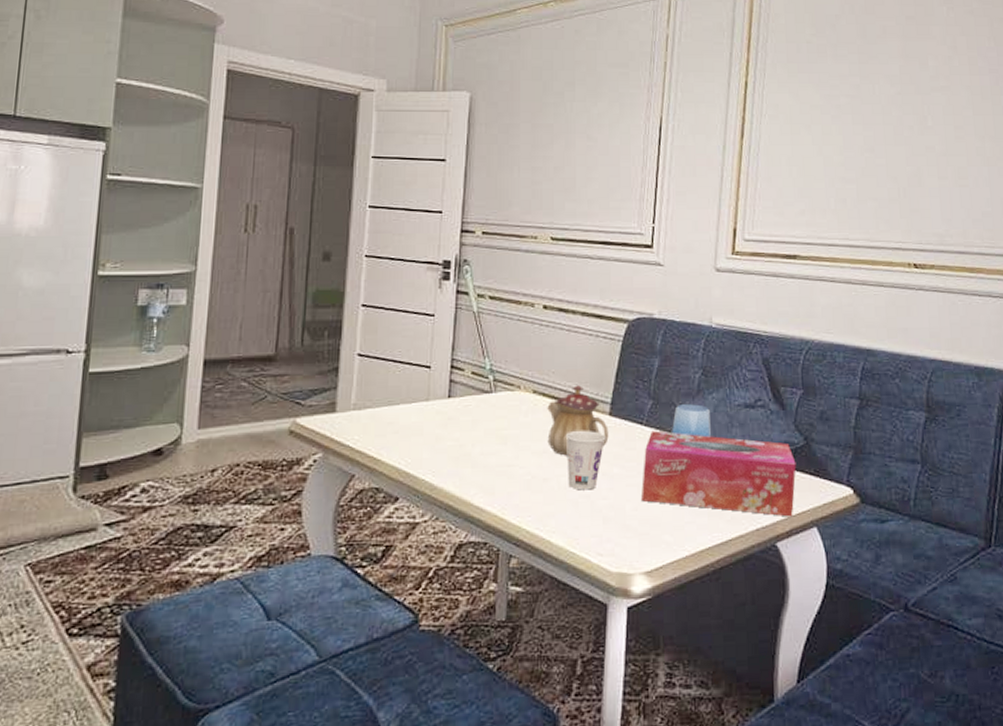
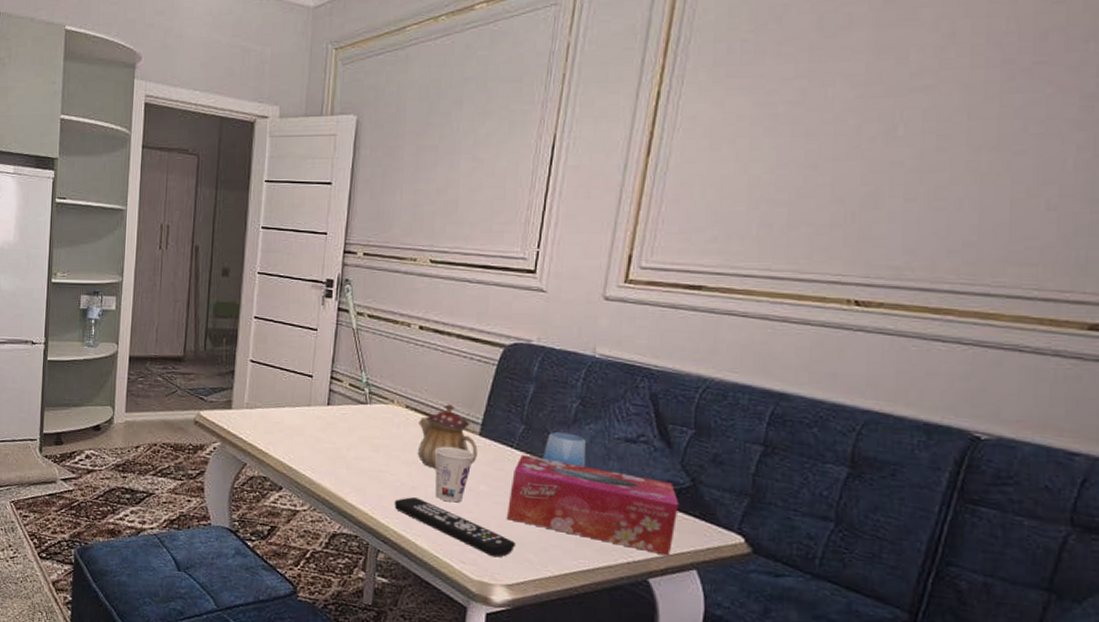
remote control: none [525,490,653,544] -> present [394,497,517,558]

